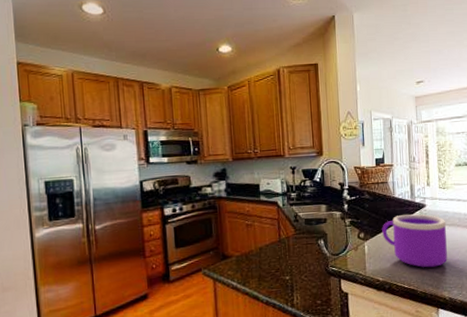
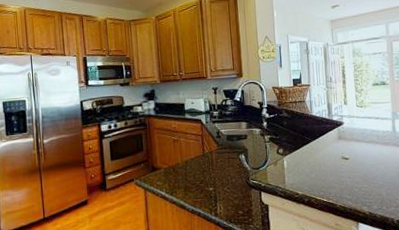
mug: present [382,214,447,268] -> none [300,131,366,183]

